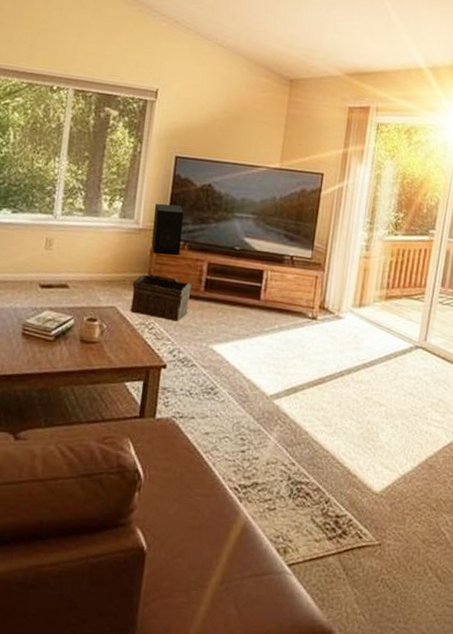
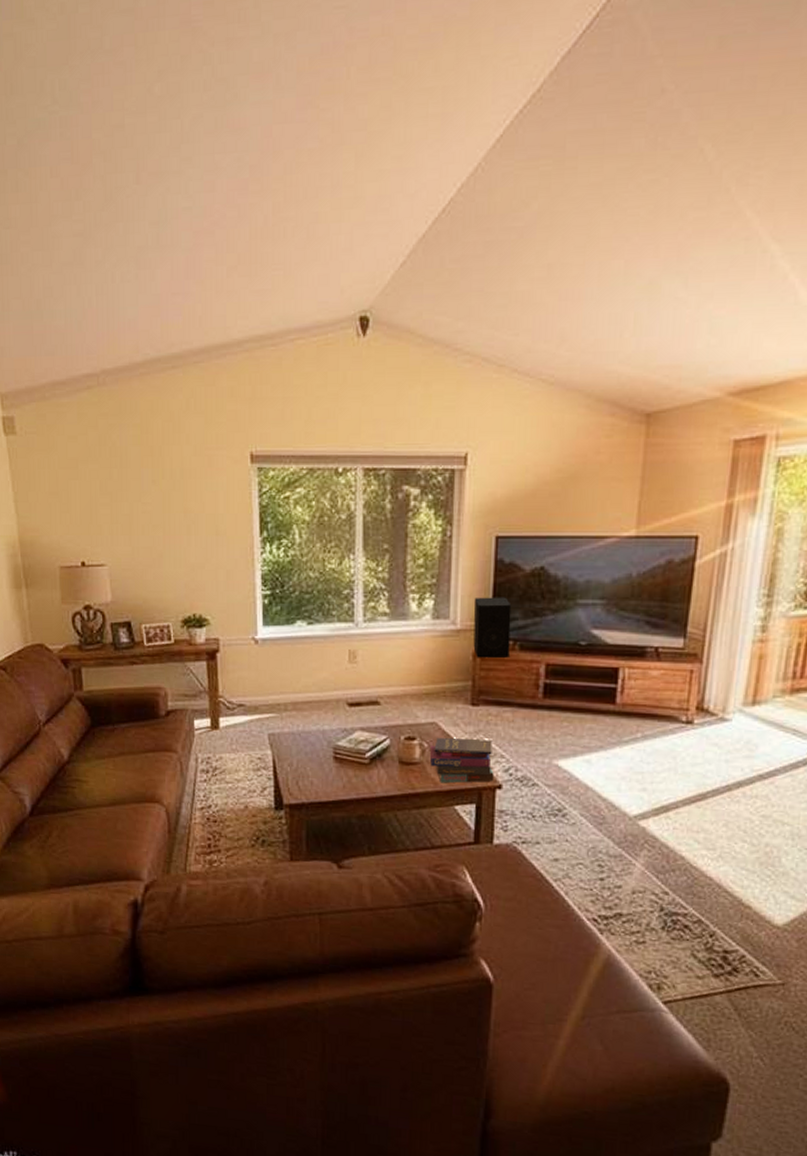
books: none [107,320,161,362] -> present [429,738,494,783]
basket: present [130,274,192,322] -> none [454,682,527,735]

